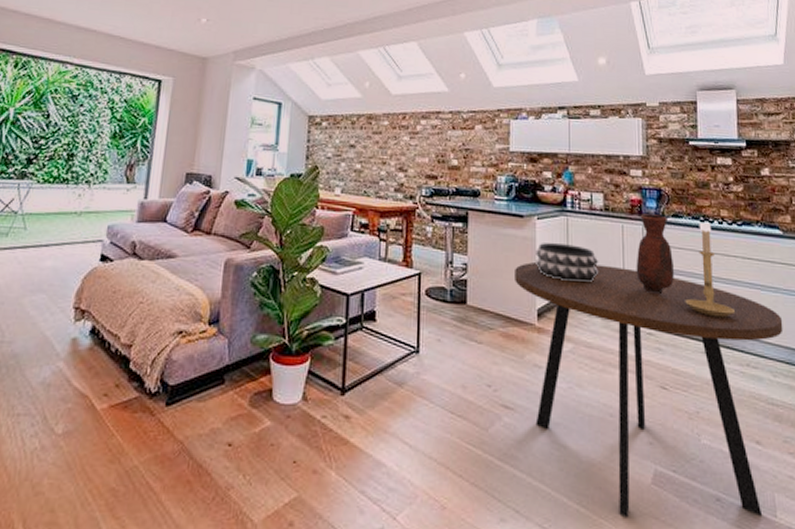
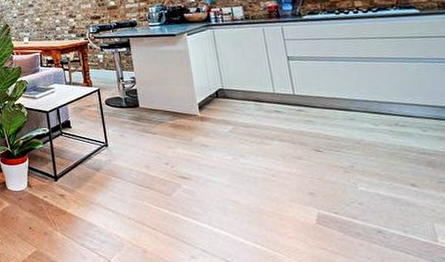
dining table: present [515,262,783,518] -> none [174,62,429,250]
decorative bowl: present [536,243,599,283] -> none [190,50,248,80]
vase: present [636,214,675,295] -> none [278,15,317,80]
candle holder: present [685,222,735,318] -> none [329,14,378,90]

